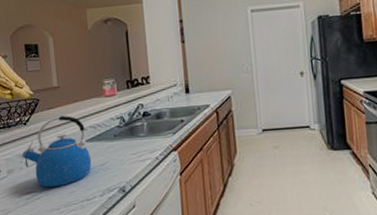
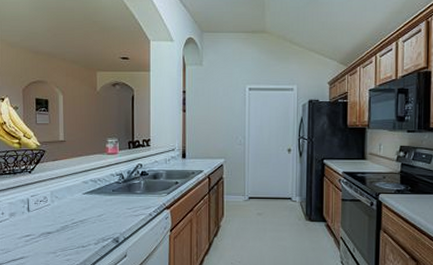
kettle: present [22,115,92,188] -> none [24,167,90,233]

